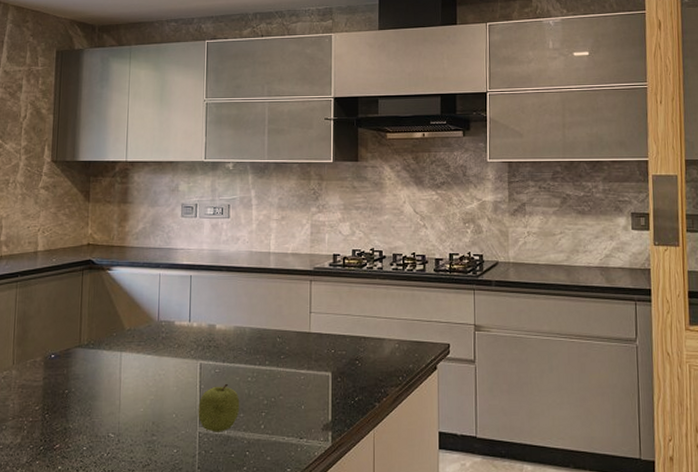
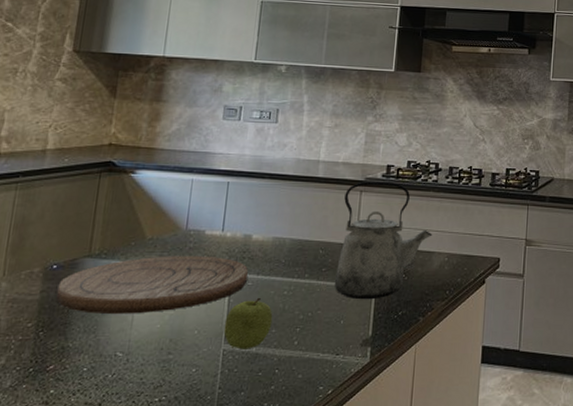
cutting board: none [56,345,214,399] -> present [56,255,248,315]
kettle: none [292,271,382,386] -> present [334,182,433,300]

